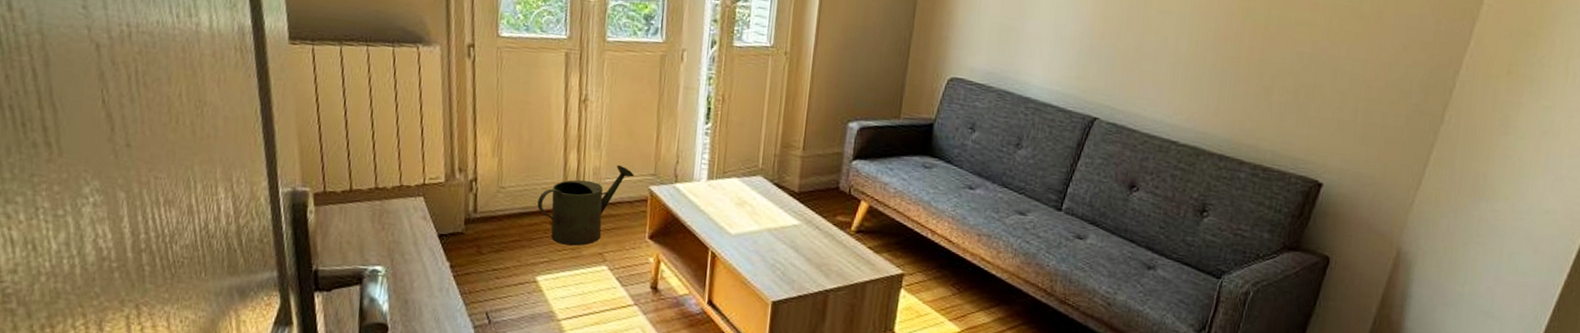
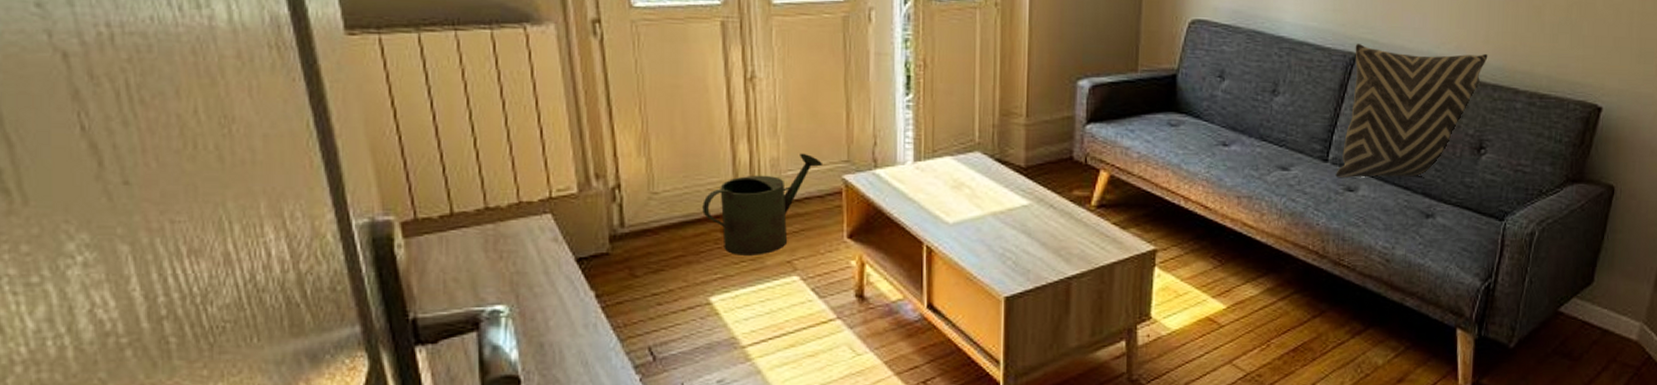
pillow: none [1067,109,1217,234] -> present [1336,44,1488,179]

